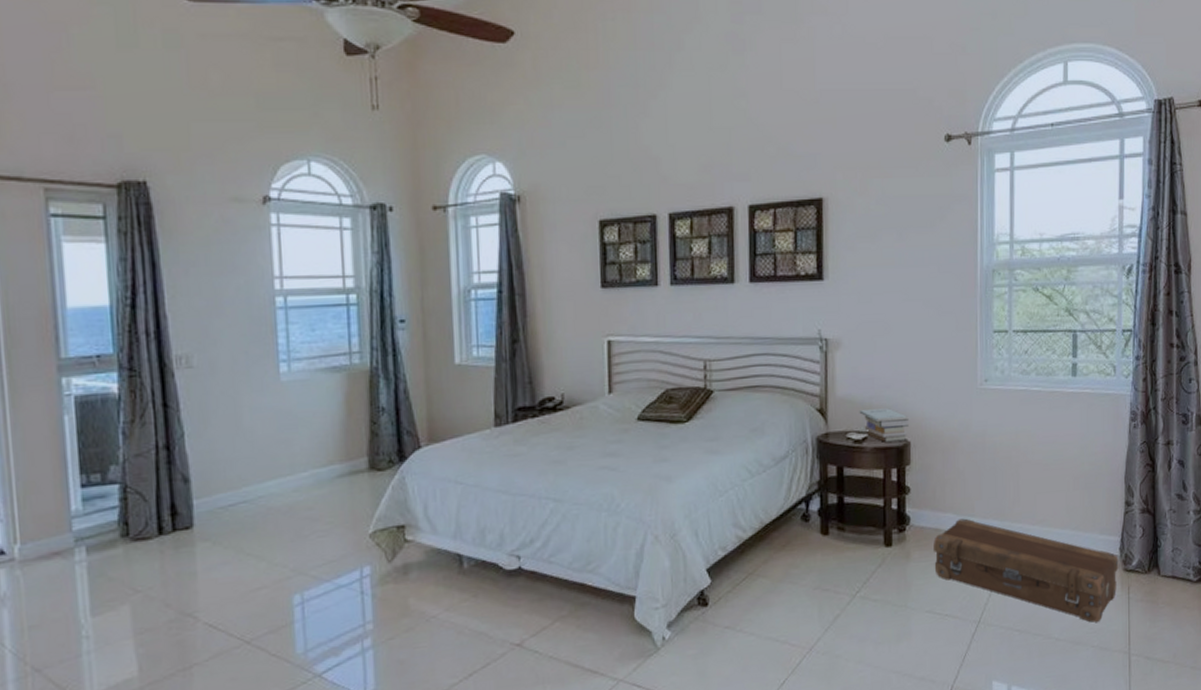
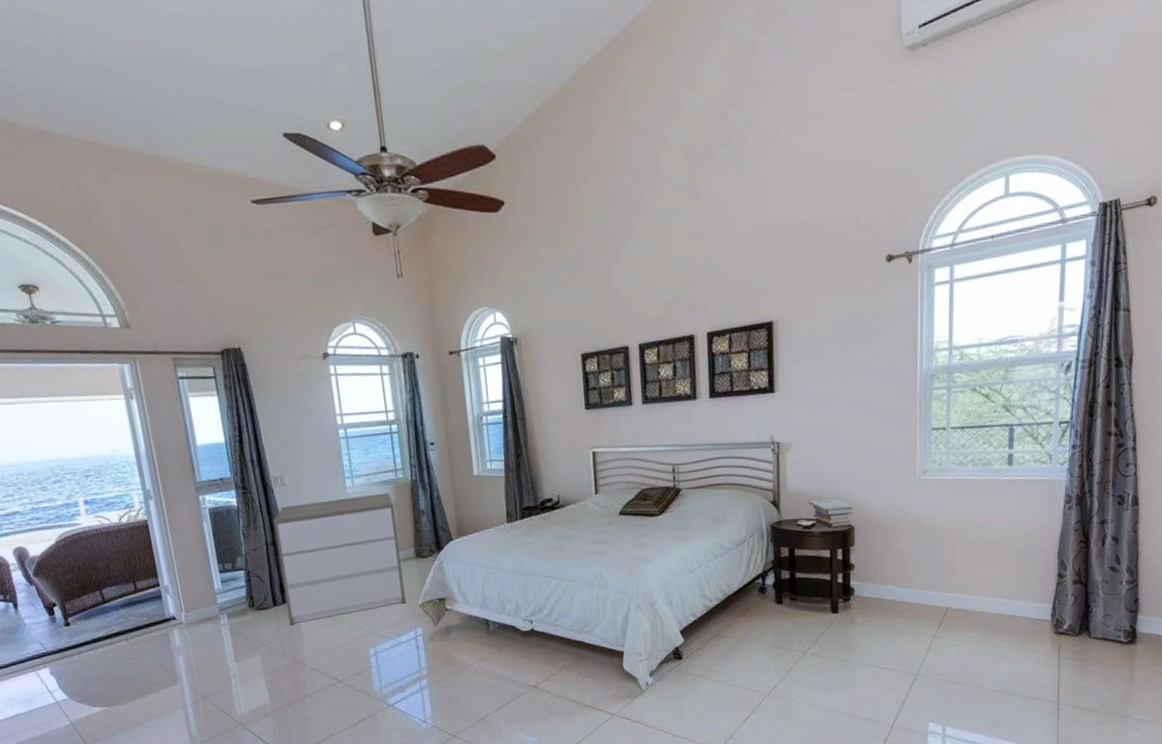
dresser: none [169,382,351,562] -> present [273,492,406,625]
suitcase: present [934,518,1119,623] -> none [876,589,1050,677]

